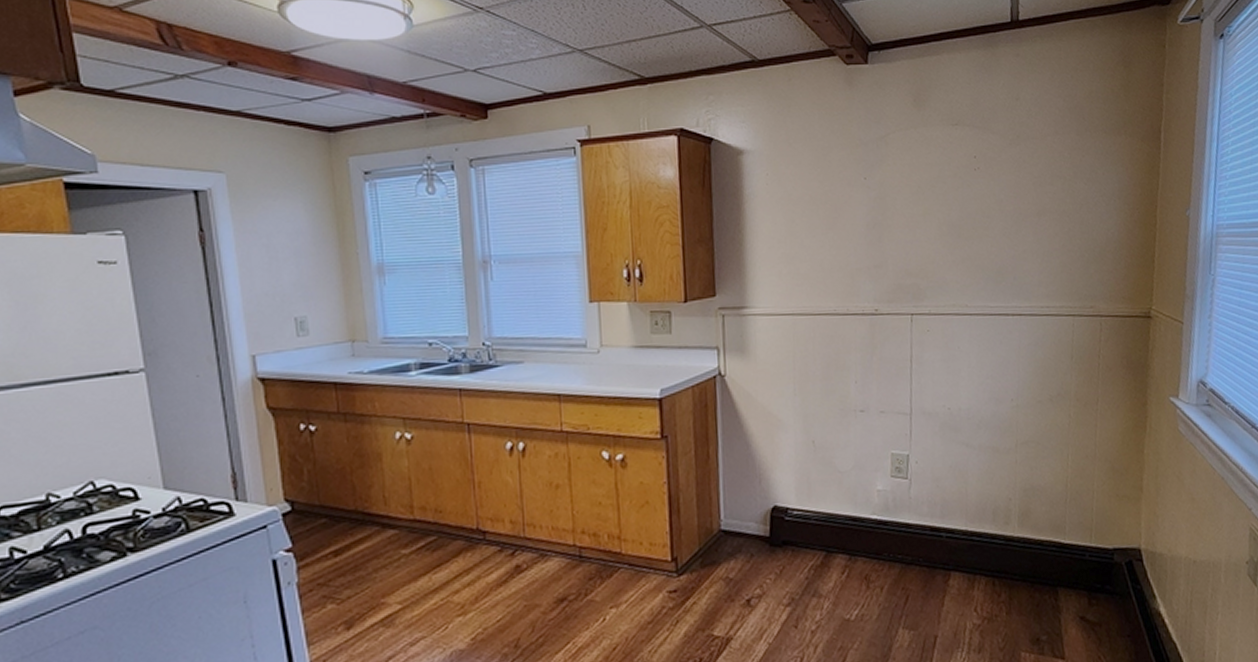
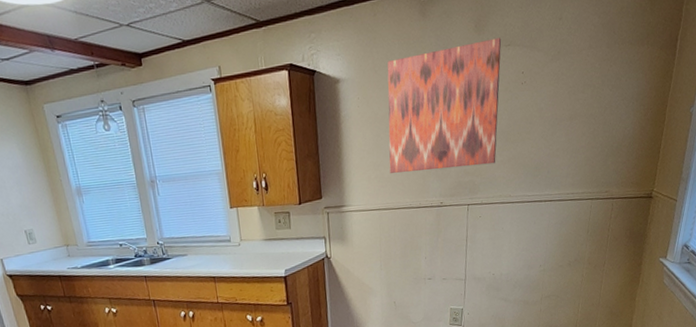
wall art: none [804,115,947,269] -> present [387,38,502,173]

